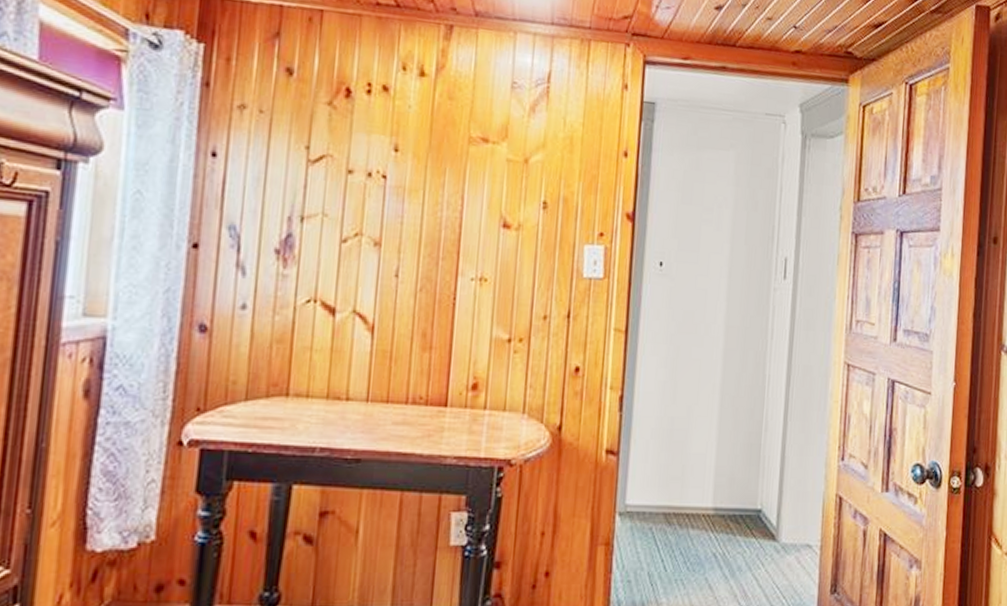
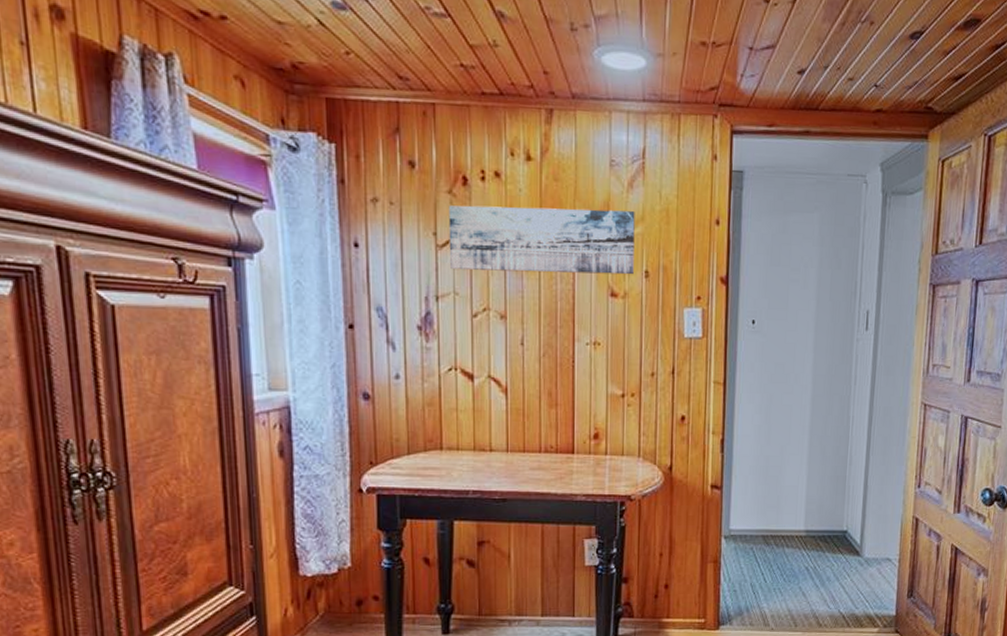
wall art: none [320,118,536,206] -> present [448,205,635,275]

